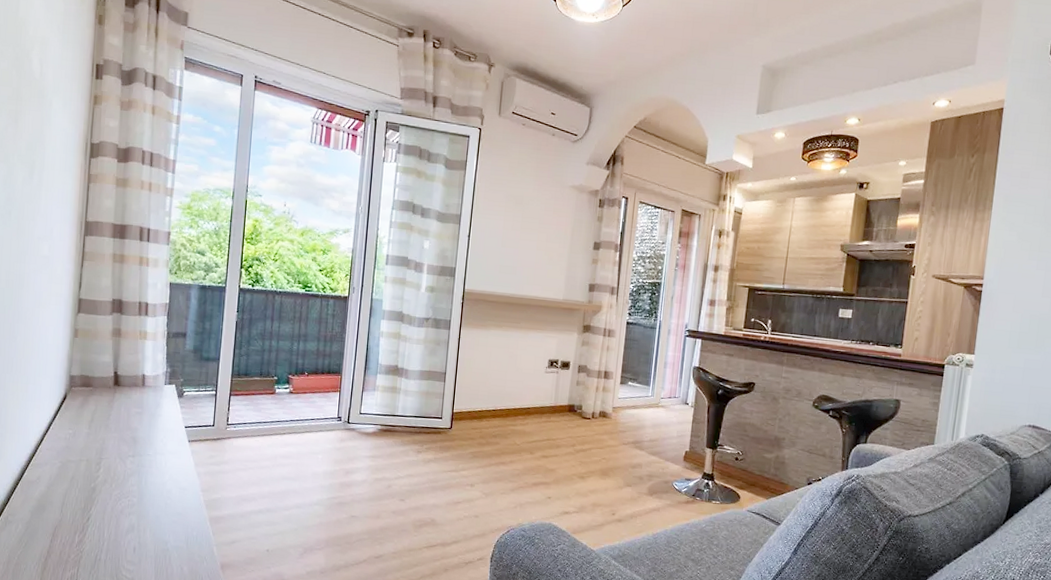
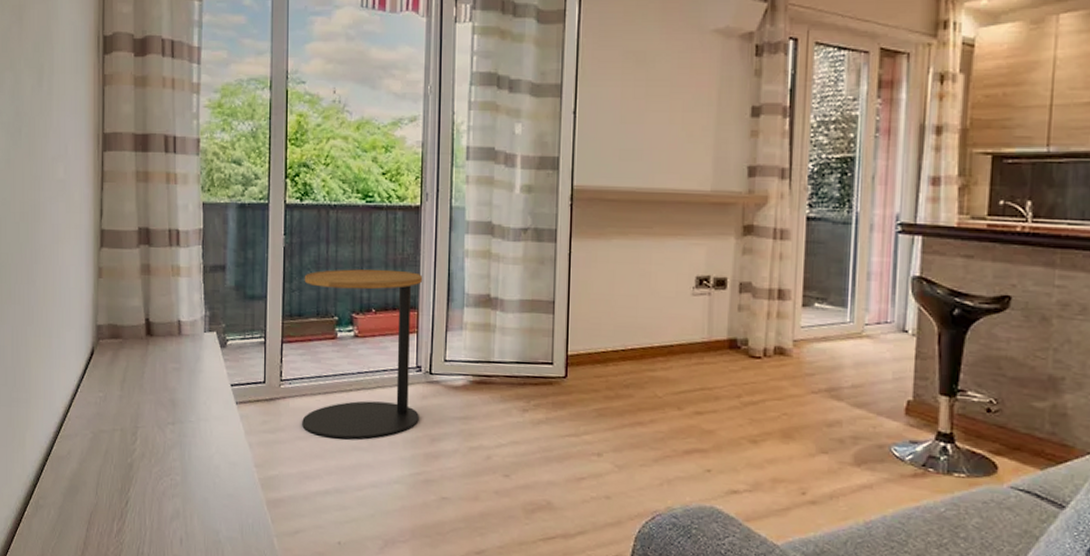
side table: none [243,341,347,472] -> present [302,269,423,440]

